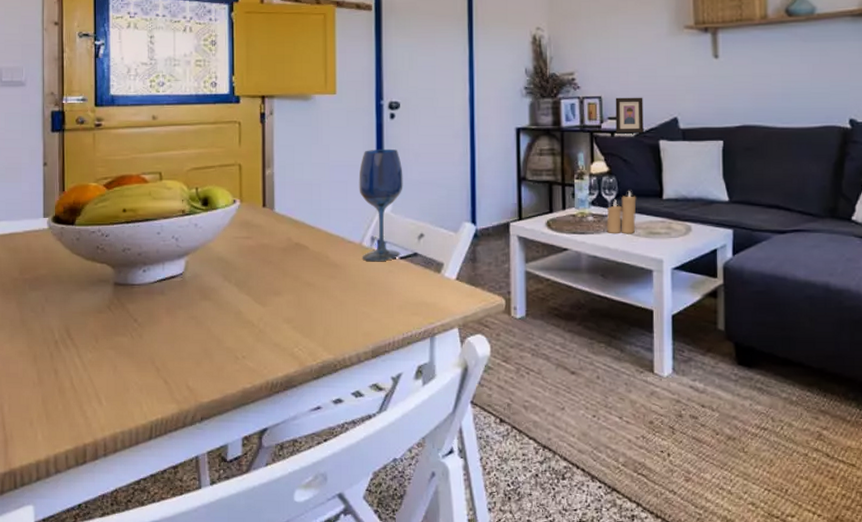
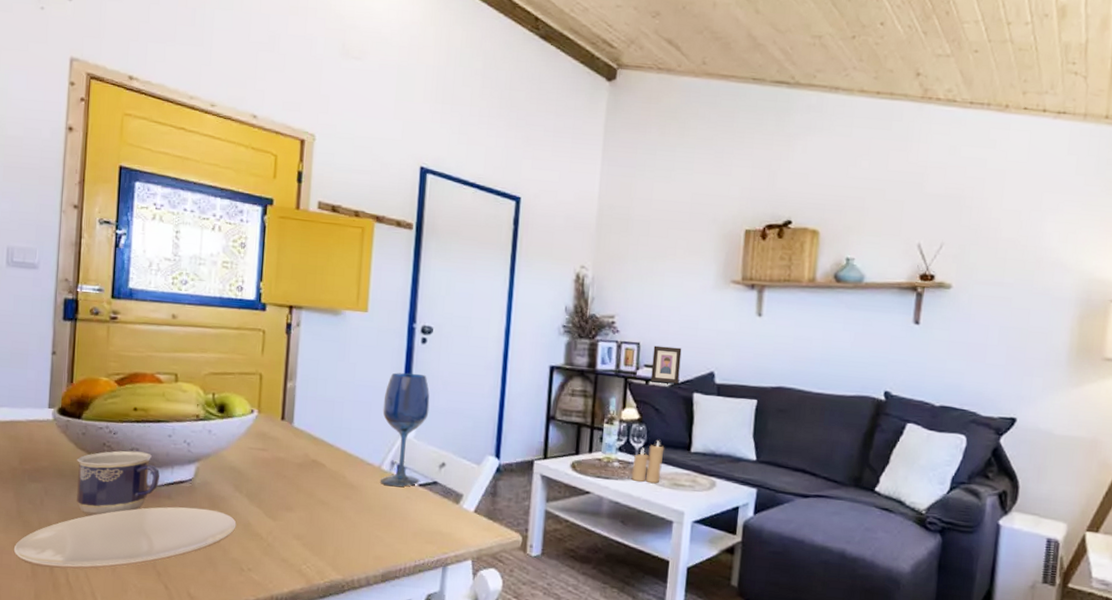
plate: none [19,301,228,374] -> present [13,506,237,570]
cup: none [73,251,151,319] -> present [76,450,160,517]

